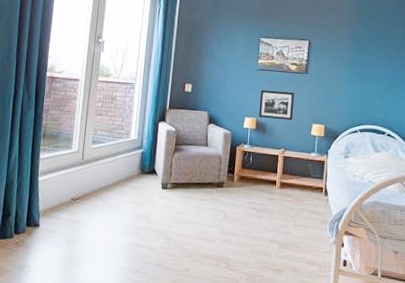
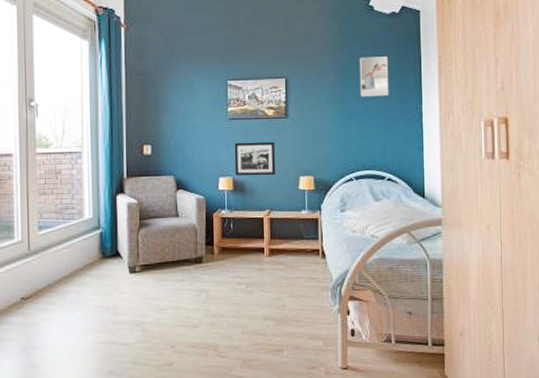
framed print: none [370,30,397,65] -> present [359,57,389,97]

